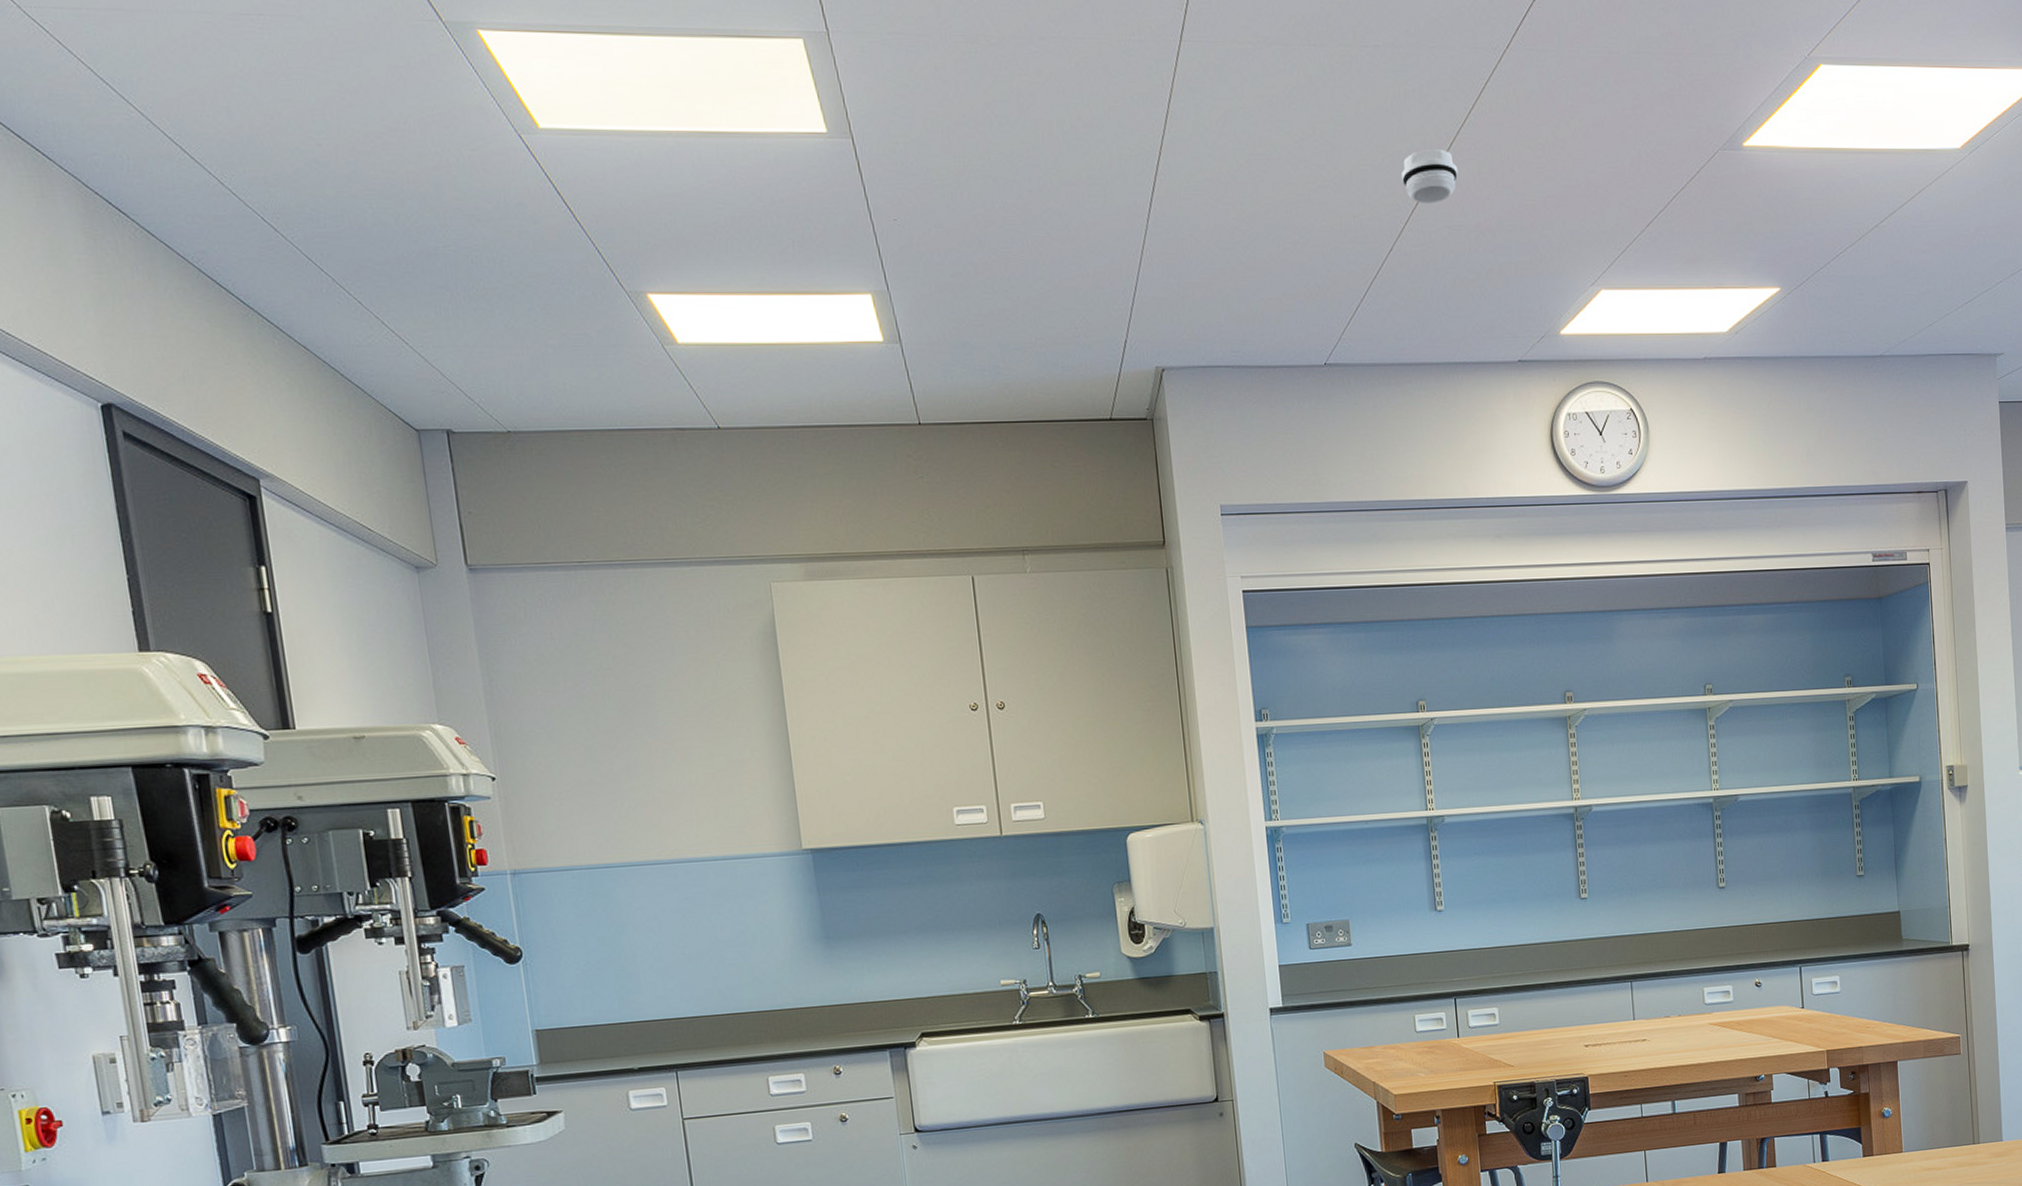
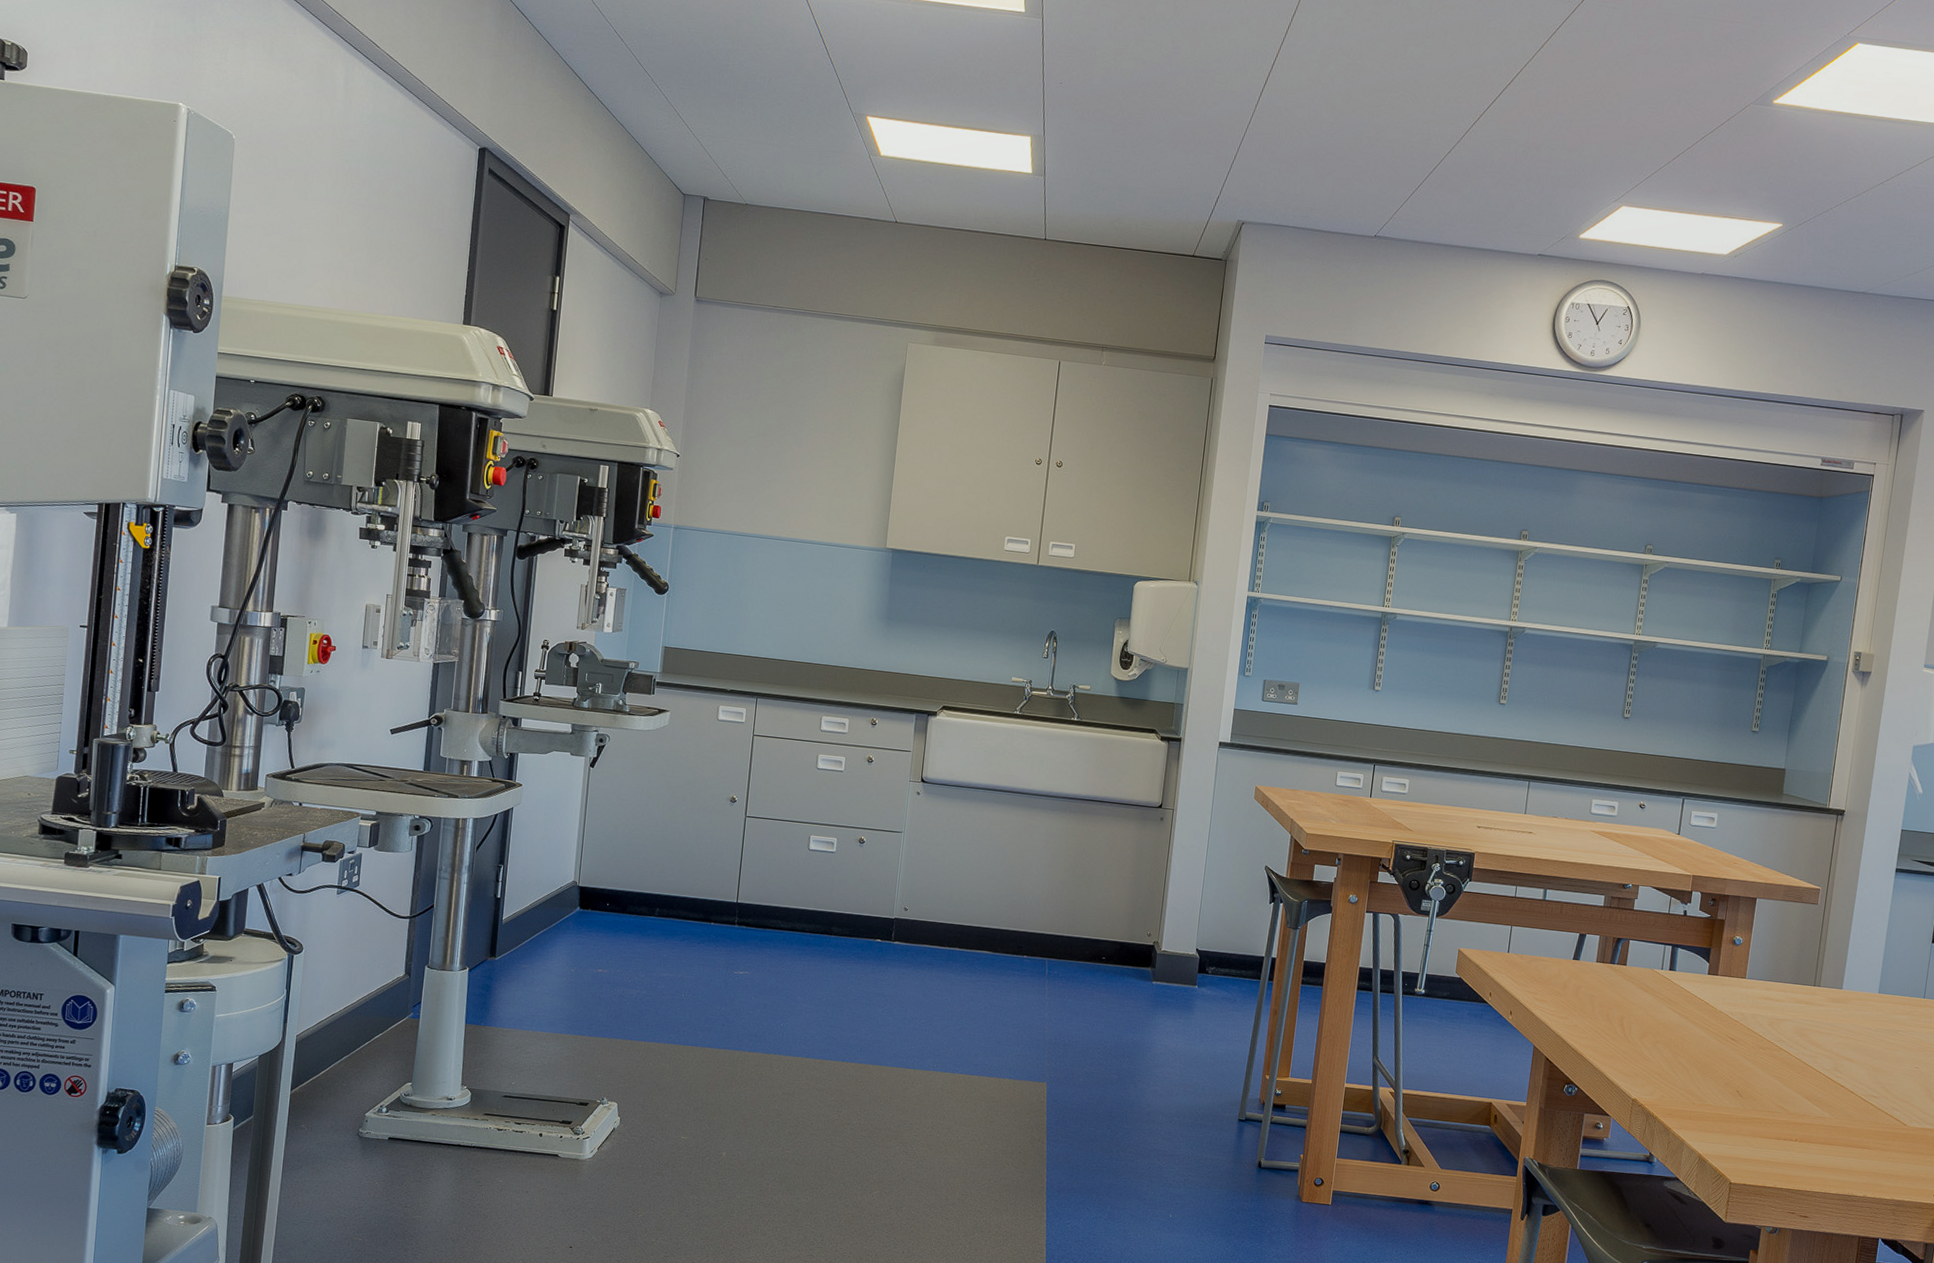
smoke detector: present [1401,148,1458,204] -> none [1470,76,1519,120]

